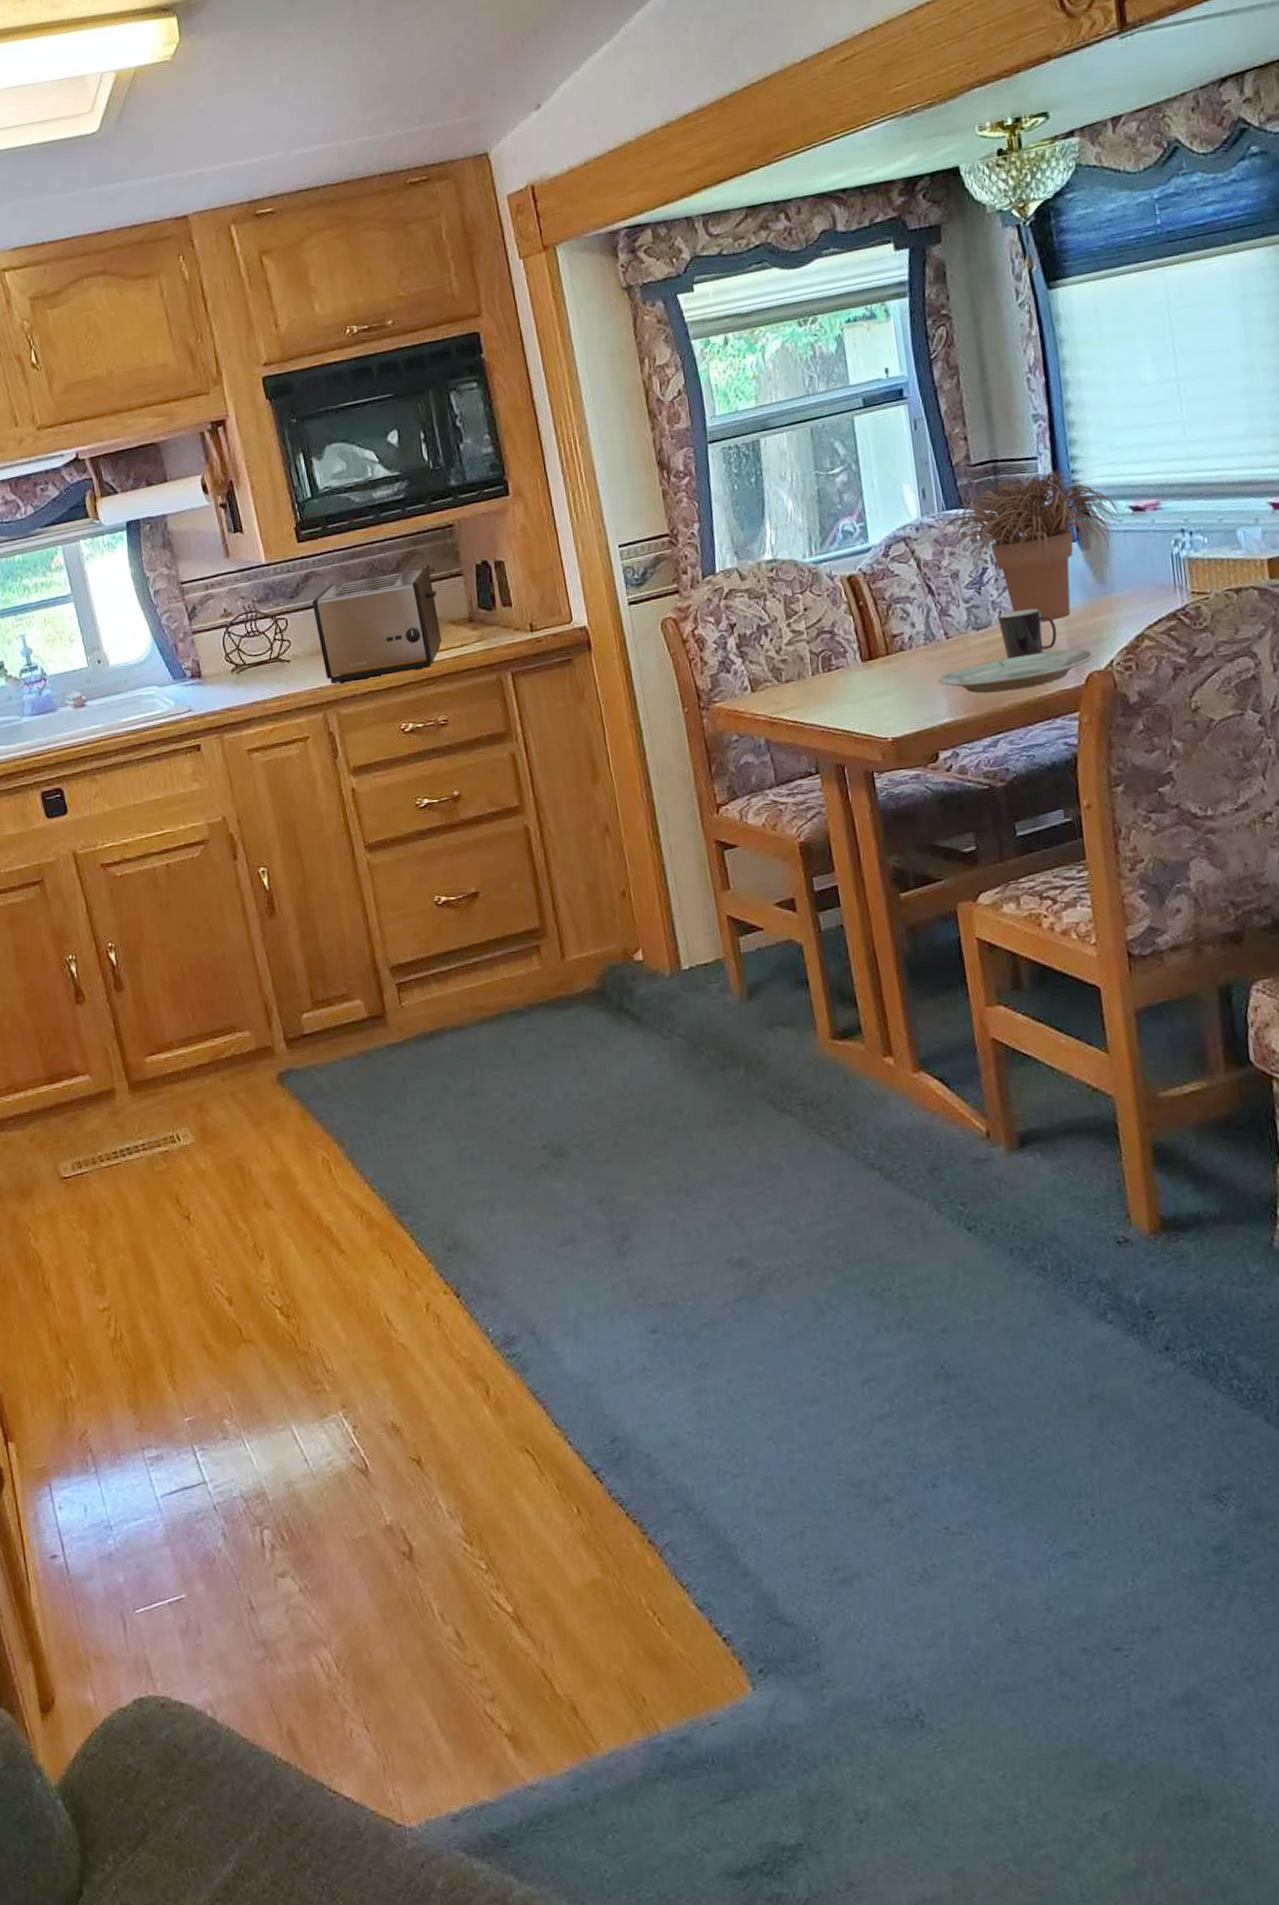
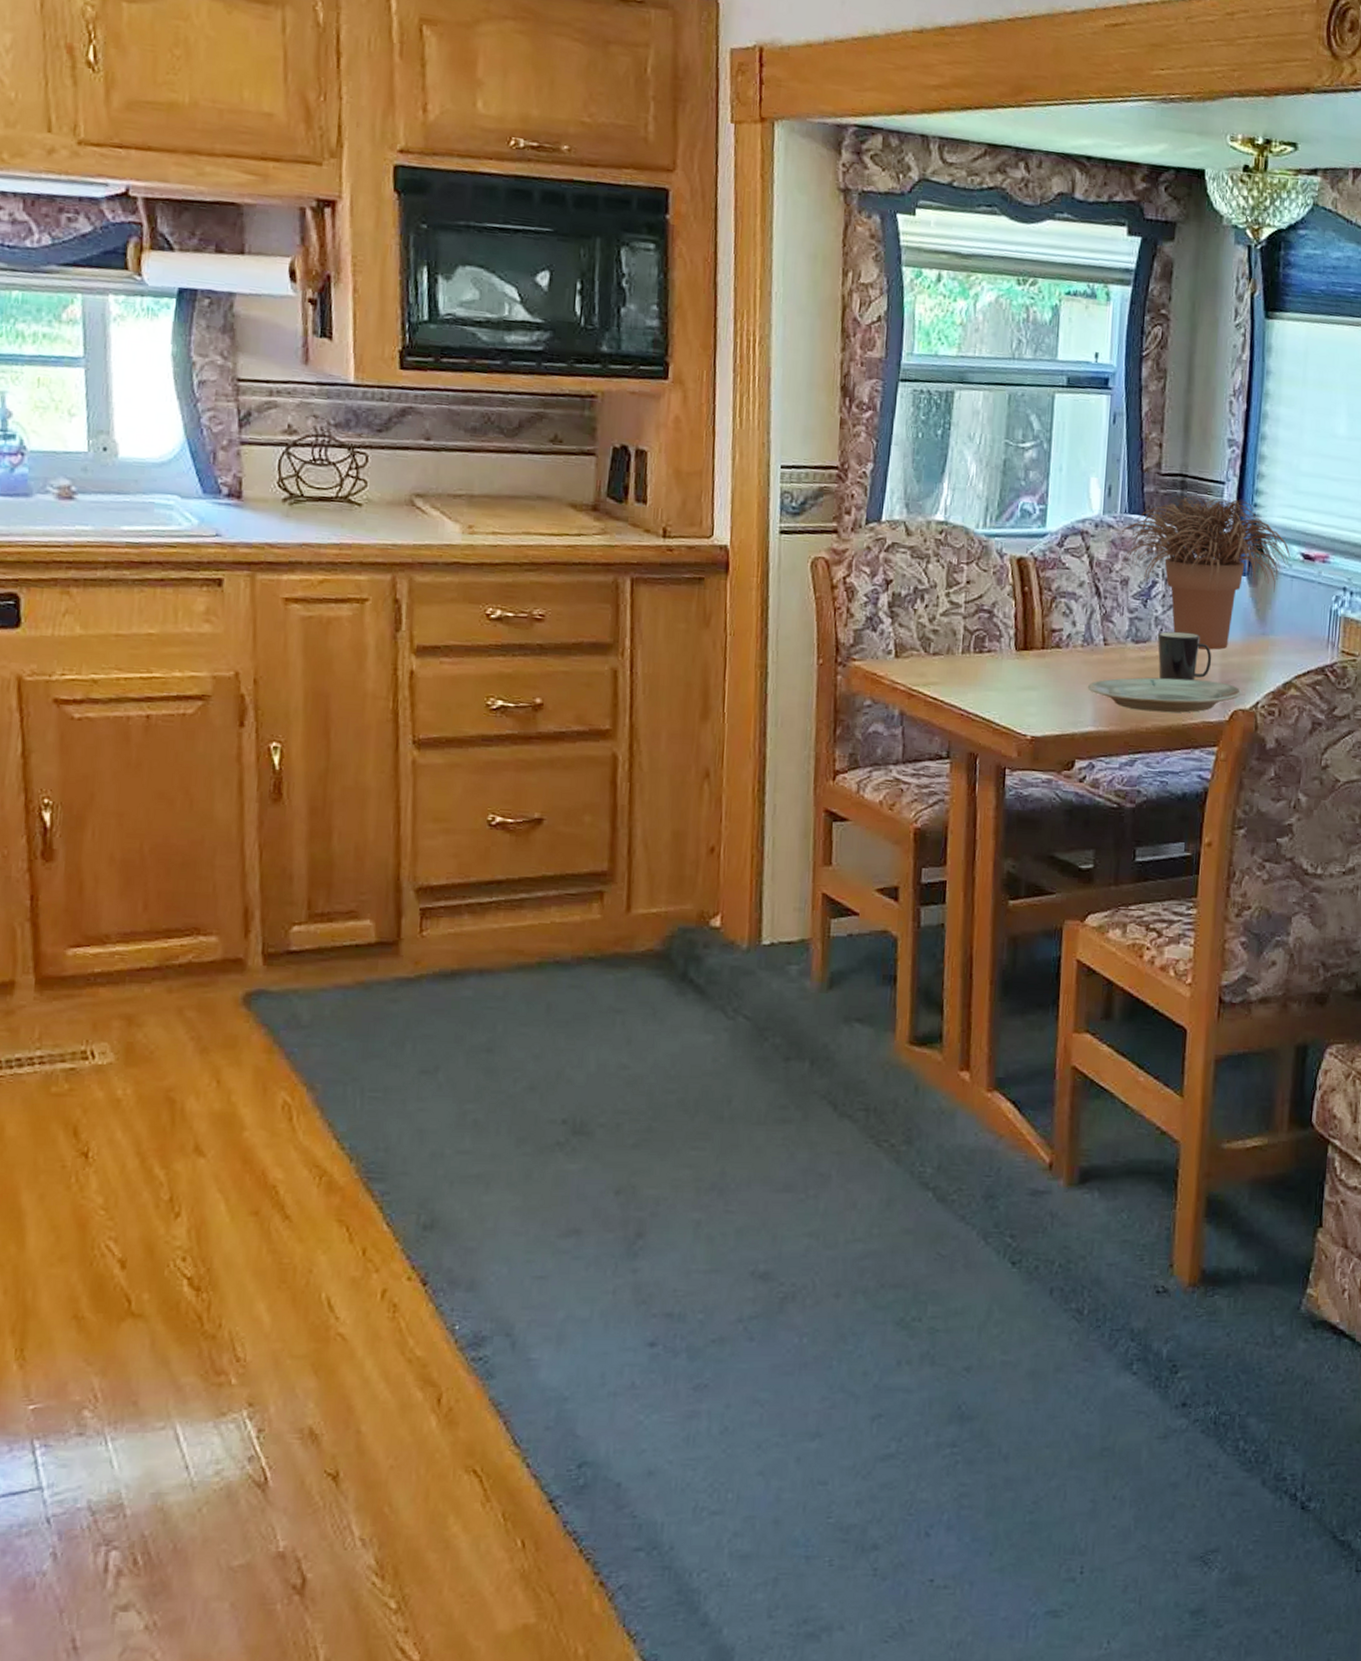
toaster: present [312,567,442,684] -> none [403,427,561,552]

